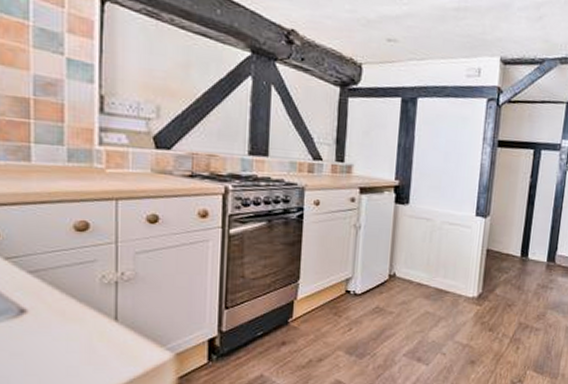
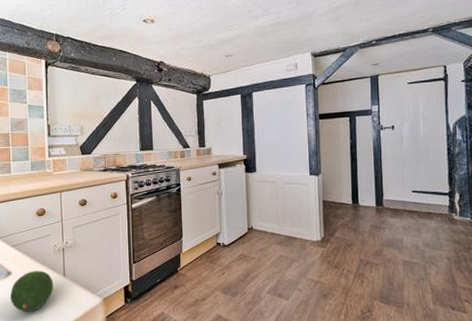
fruit: none [23,310,98,368] -> present [10,270,54,312]

